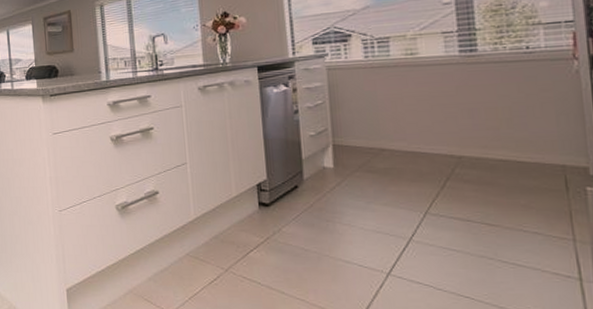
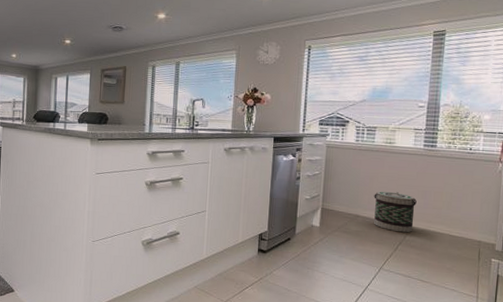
basket: none [400,114,463,165] -> present [374,191,417,233]

